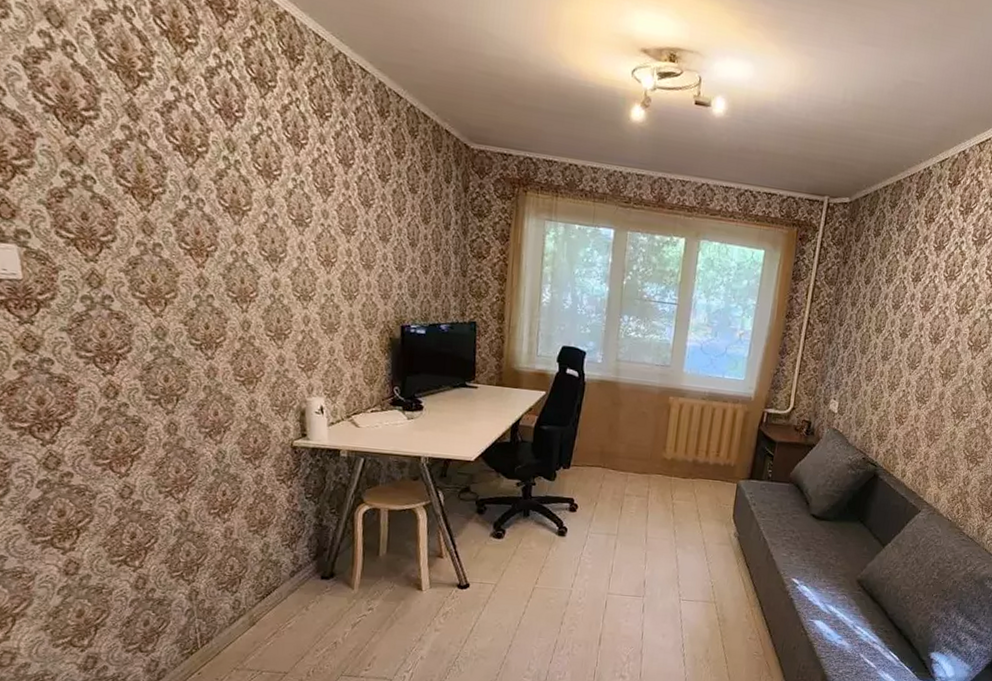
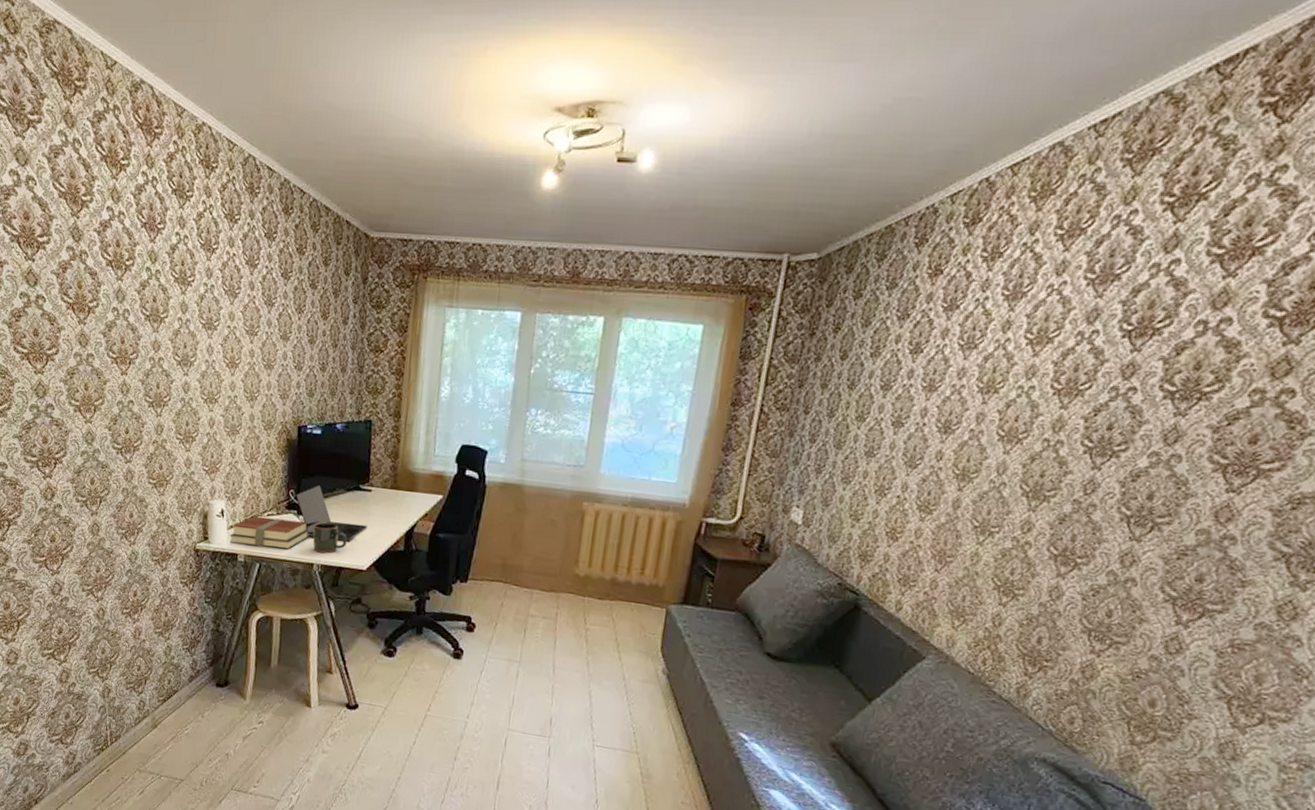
books: none [330,412,416,444] -> present [229,516,310,550]
laptop: none [400,382,475,435] -> present [295,485,368,542]
mug: none [419,417,455,447] -> present [312,522,347,554]

